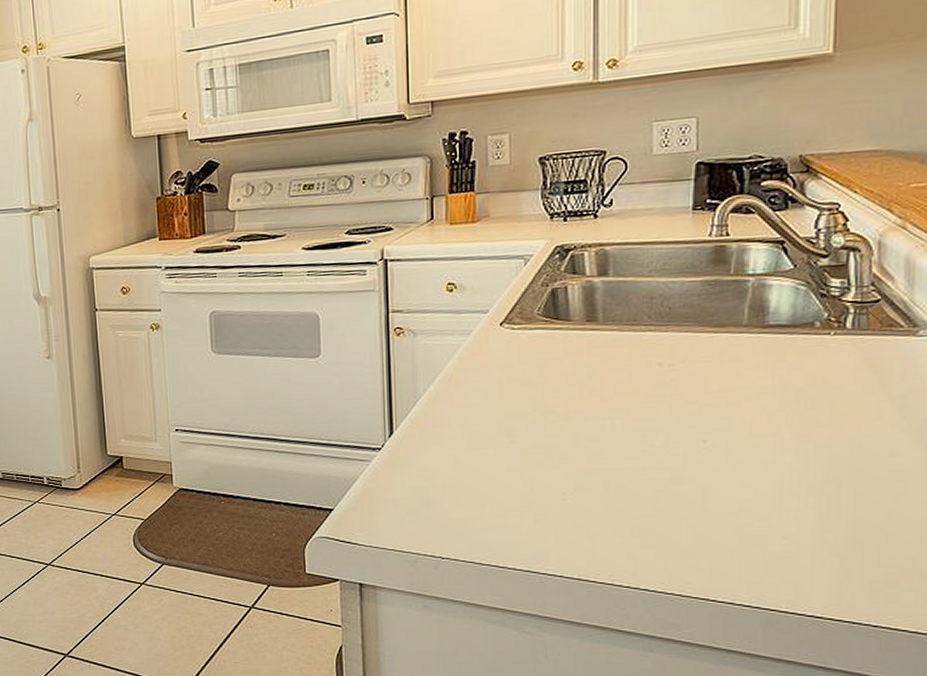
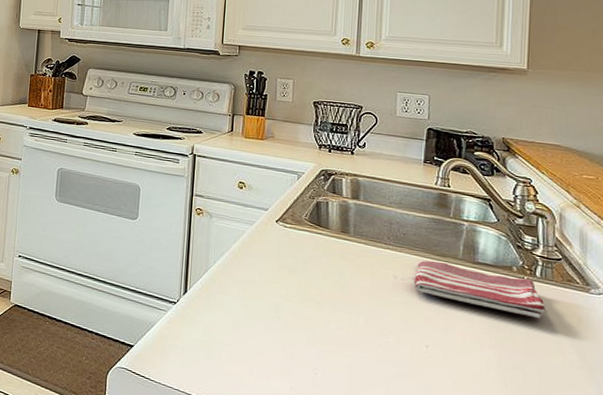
dish towel: none [684,332,858,381] -> present [414,260,545,319]

